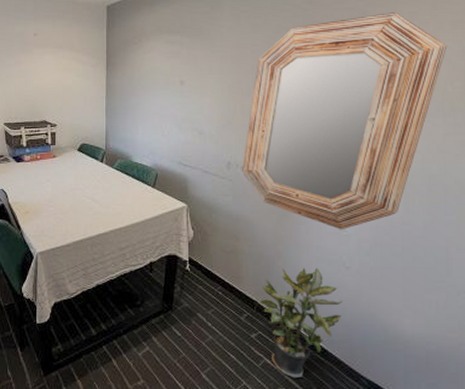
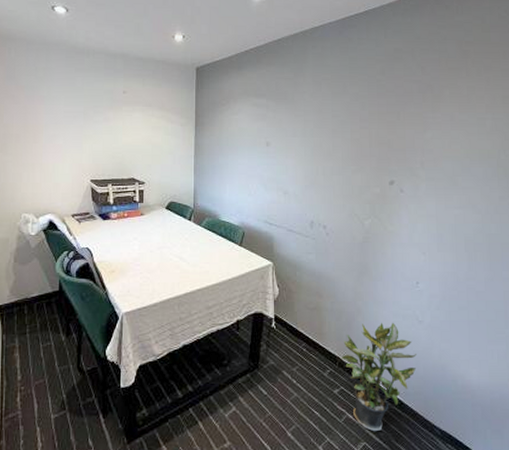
home mirror: present [242,12,448,230] -> none [324,86,500,286]

